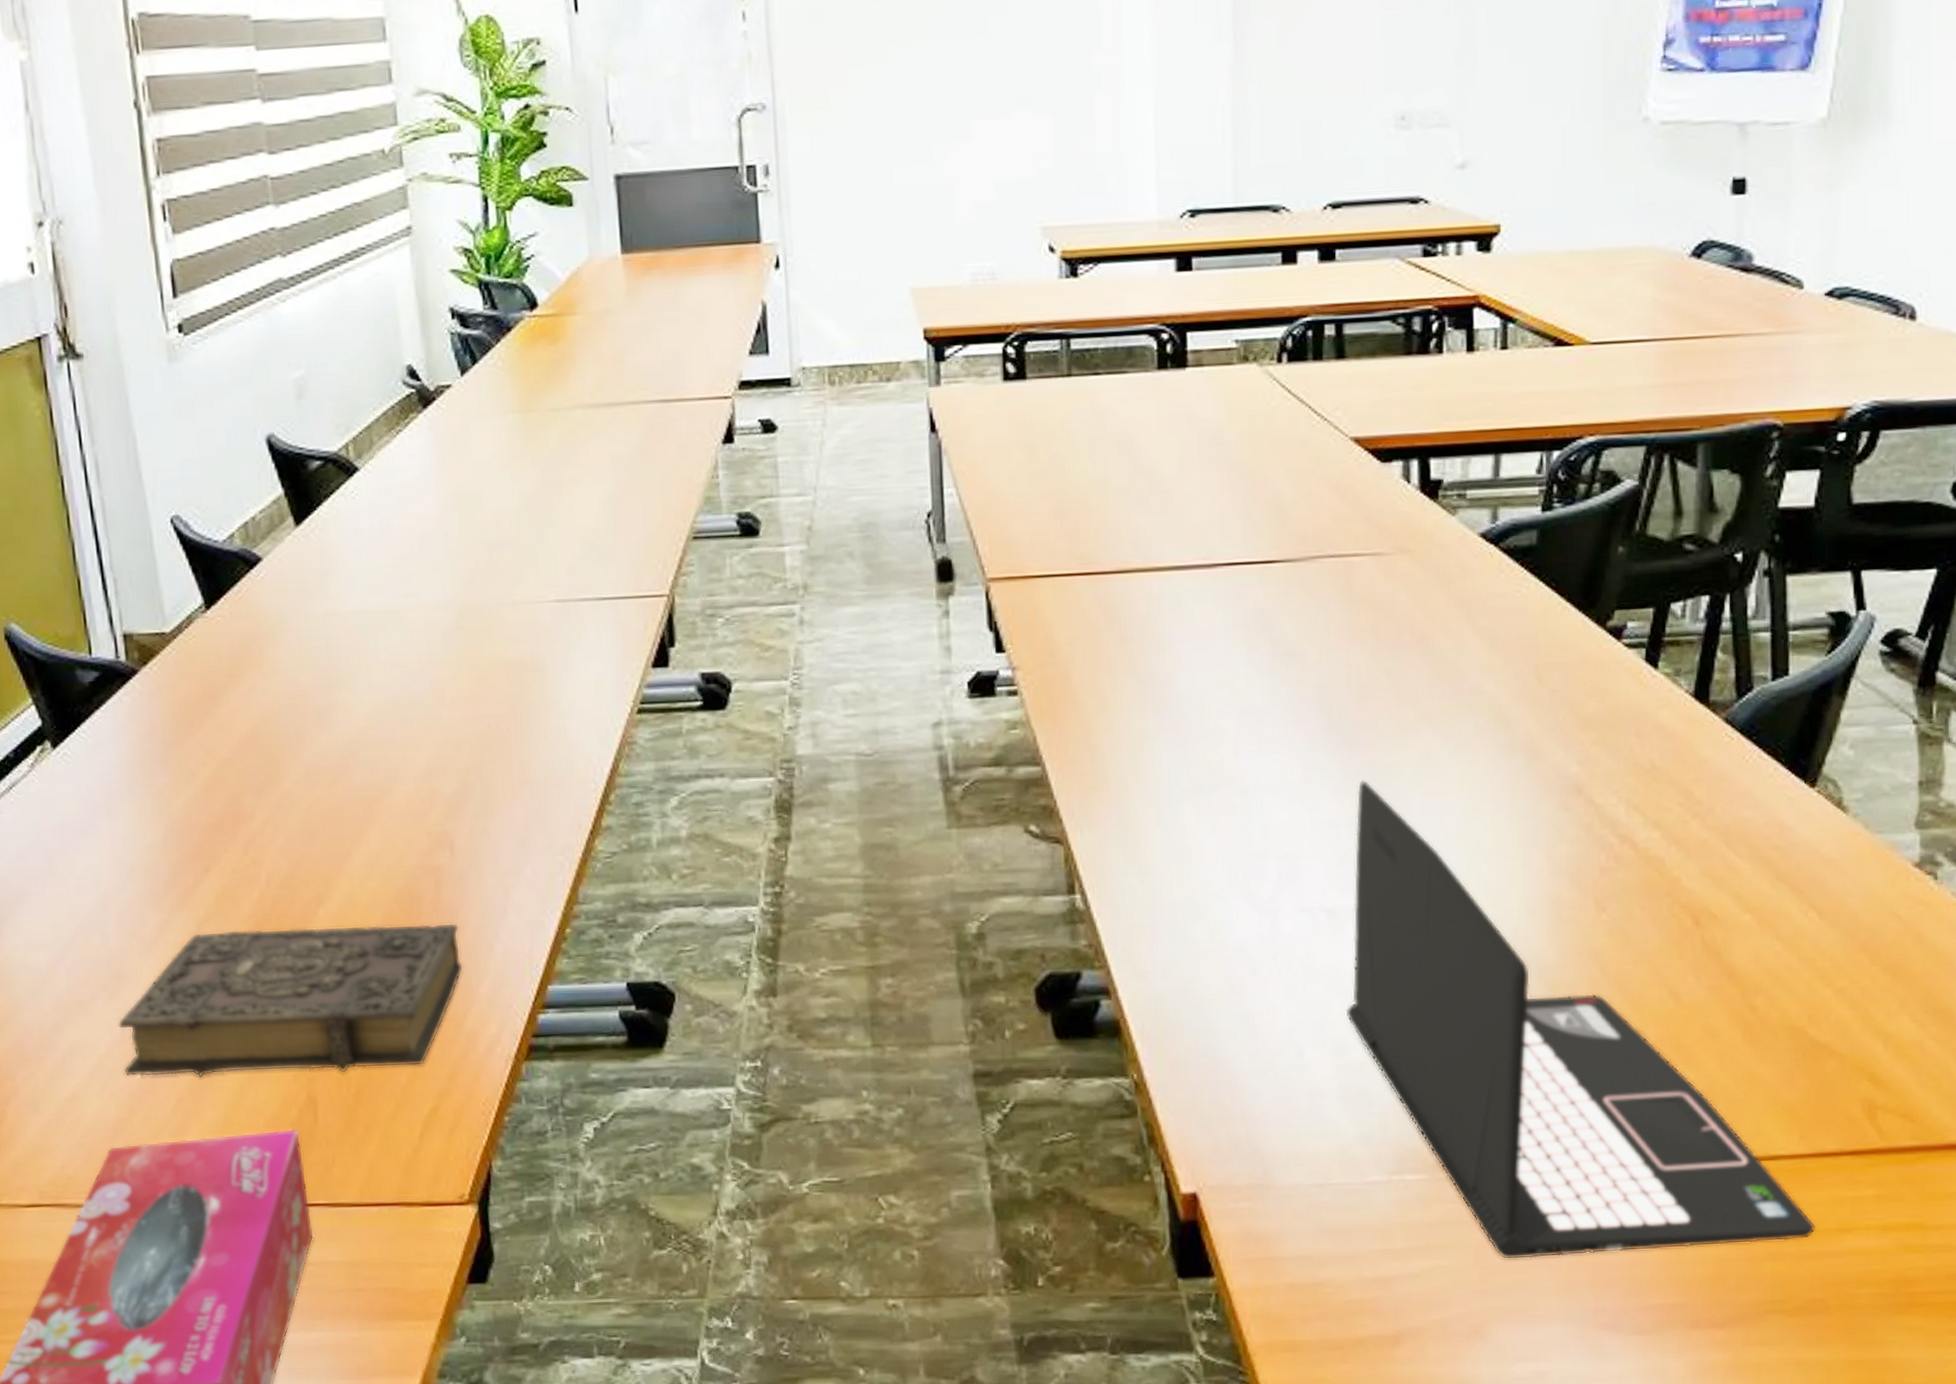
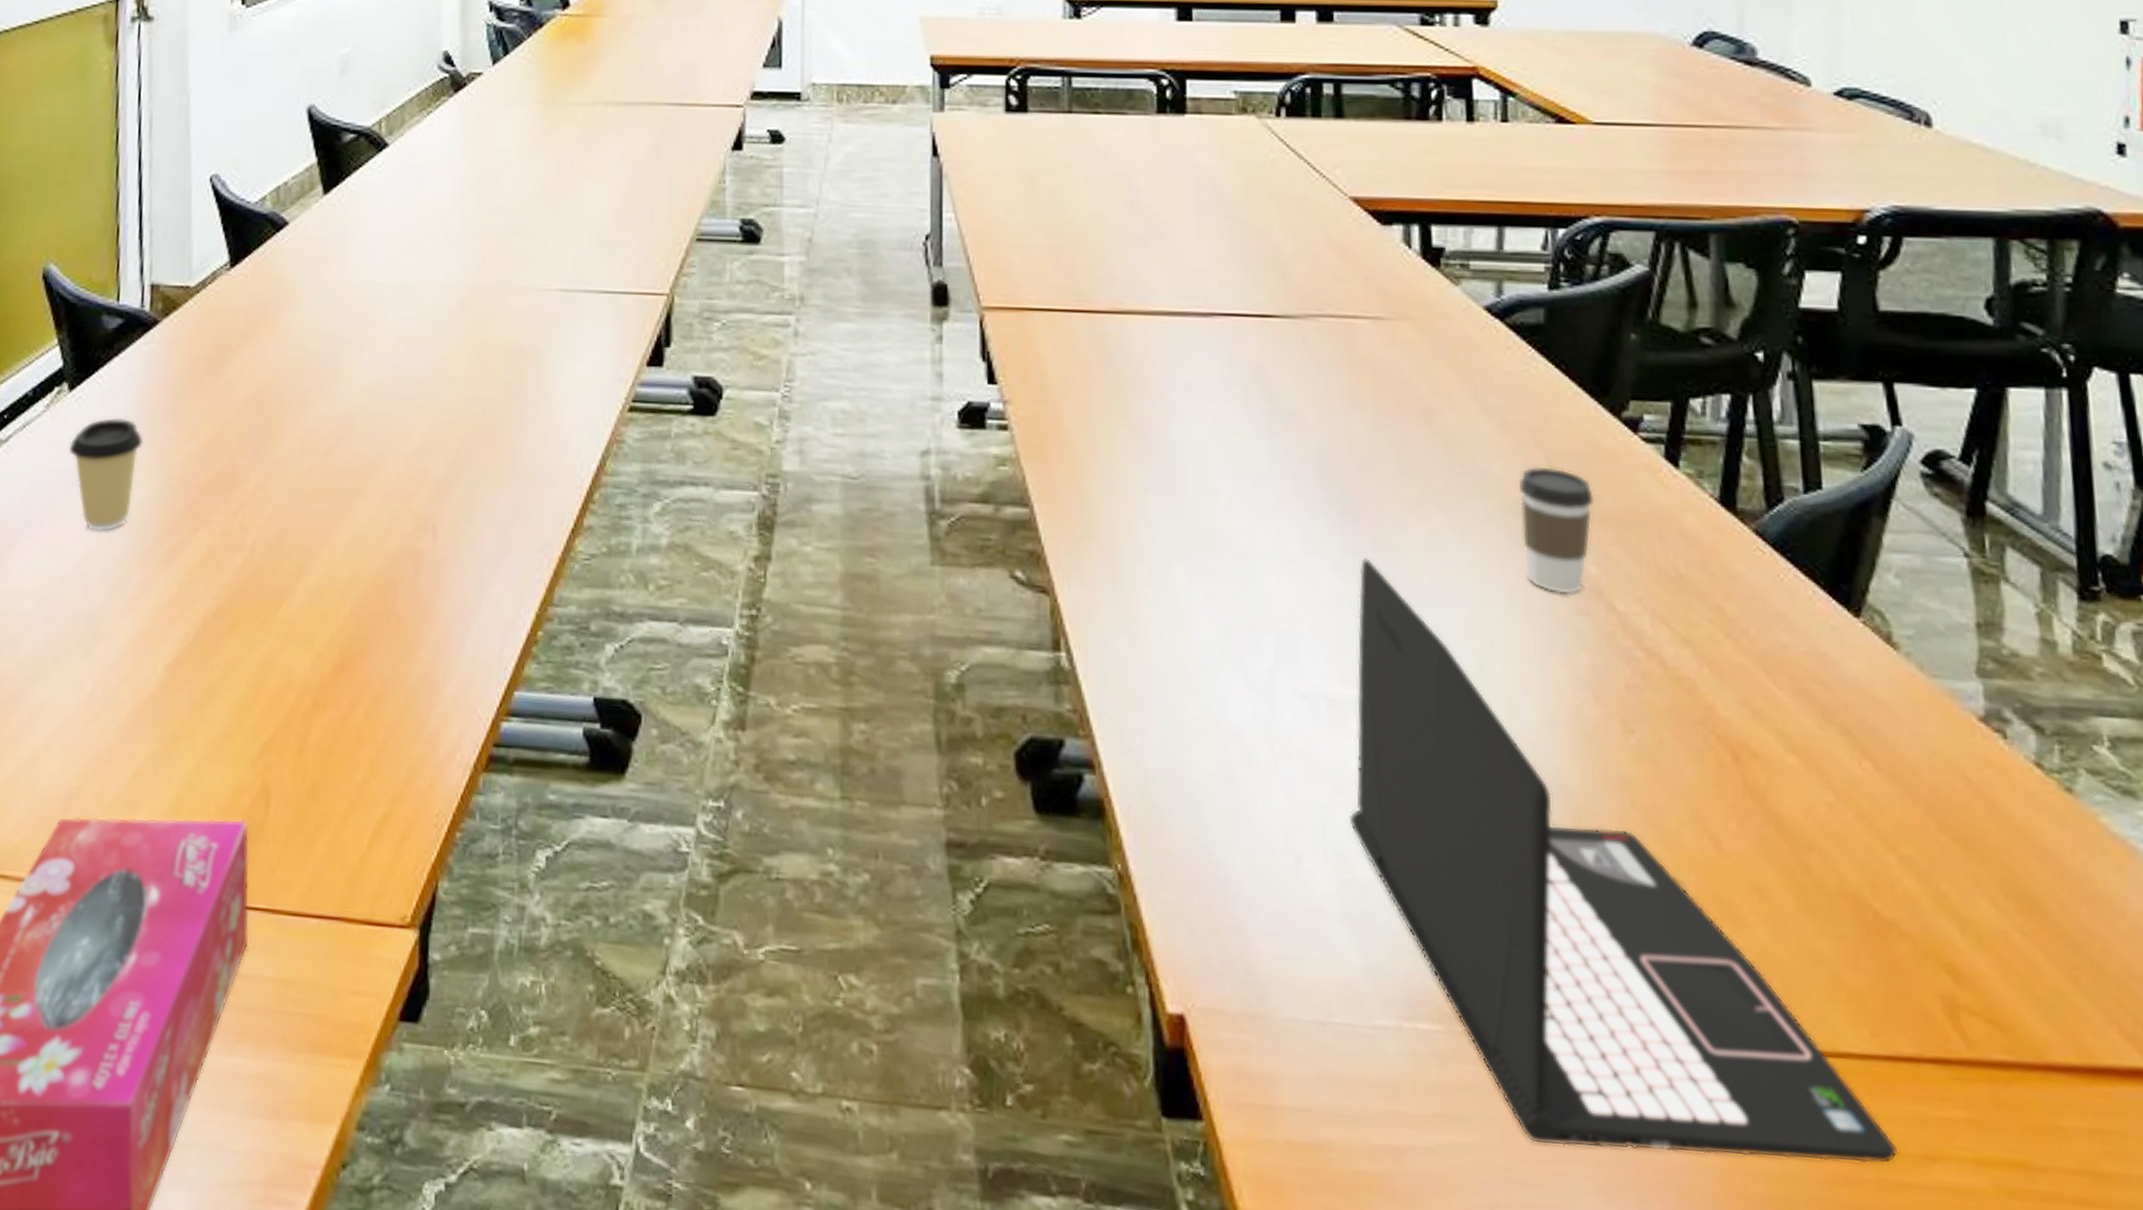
coffee cup: none [61,769,139,882] -> present [68,417,143,532]
book: present [118,922,463,1077] -> none [86,595,432,765]
coffee cup: none [1507,679,1579,794] -> present [1518,466,1595,594]

